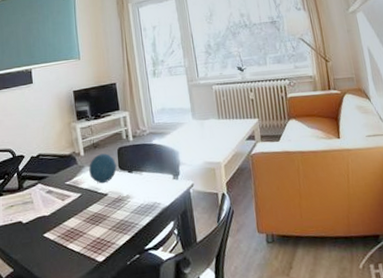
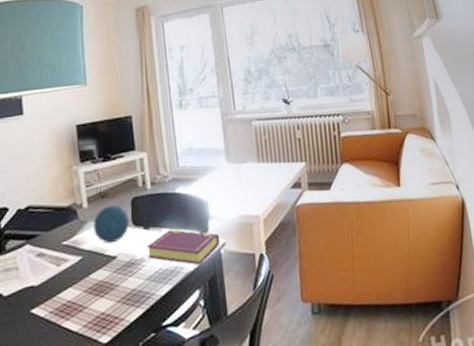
book: none [131,173,189,202] -> present [146,229,220,265]

